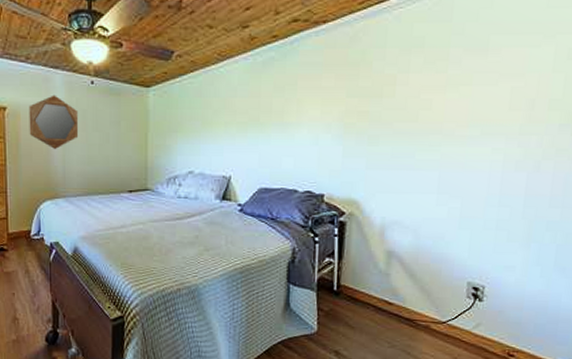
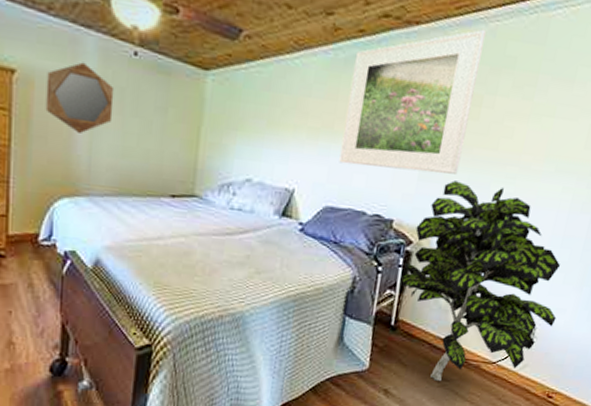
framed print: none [268,17,390,150] -> present [339,29,486,174]
indoor plant: none [337,154,506,342] -> present [400,181,561,381]

